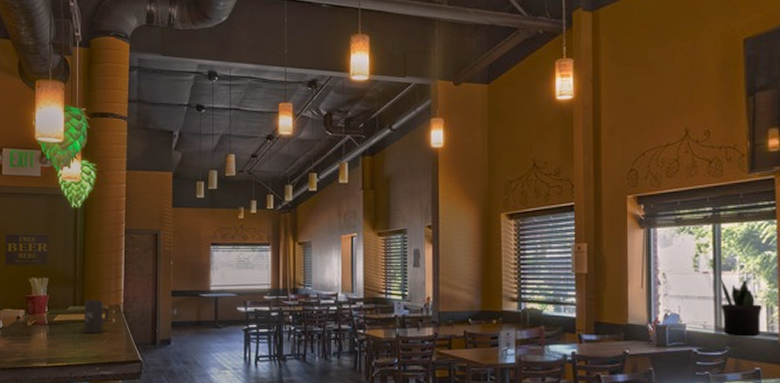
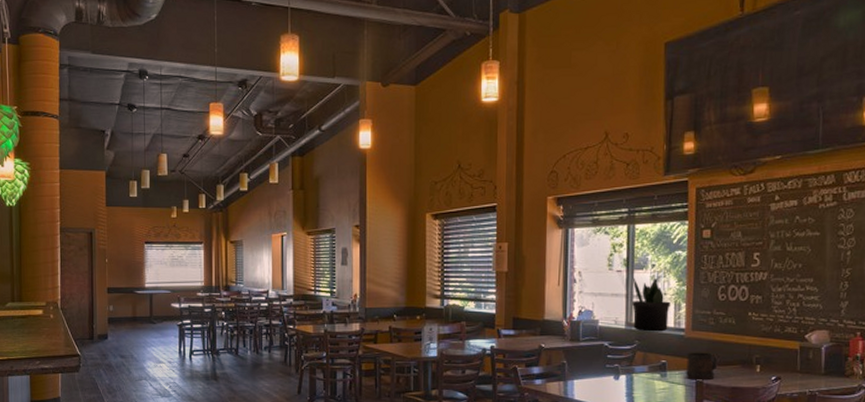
beer mug: present [83,299,109,334] -> none [22,296,47,329]

